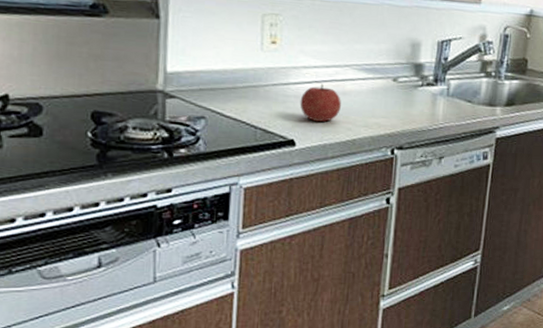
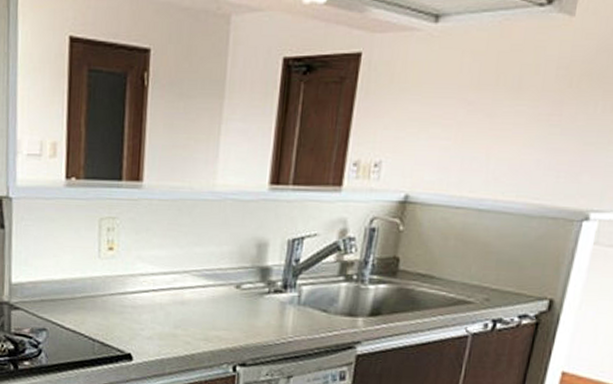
fruit: present [300,84,342,122] -> none [137,292,180,335]

